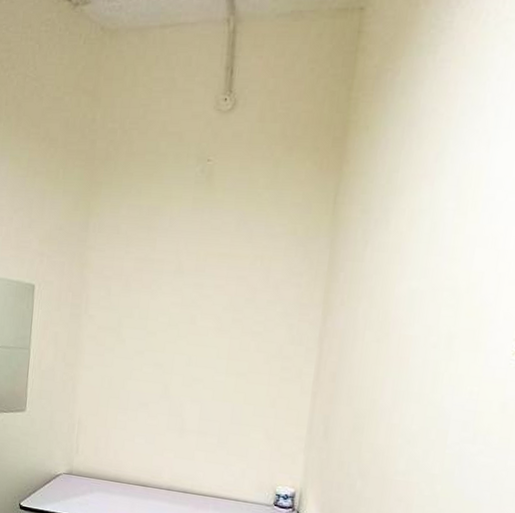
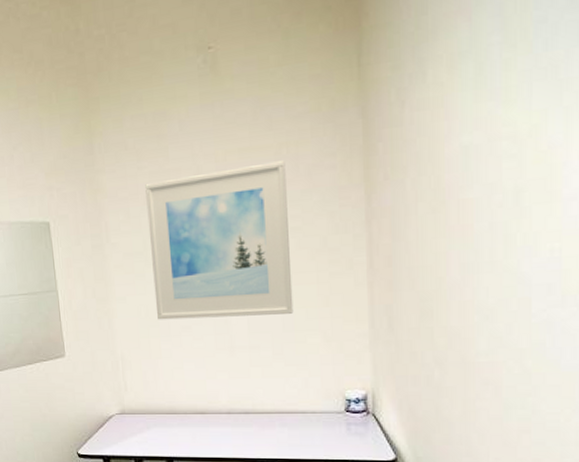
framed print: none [119,267,258,408] -> present [145,161,294,320]

